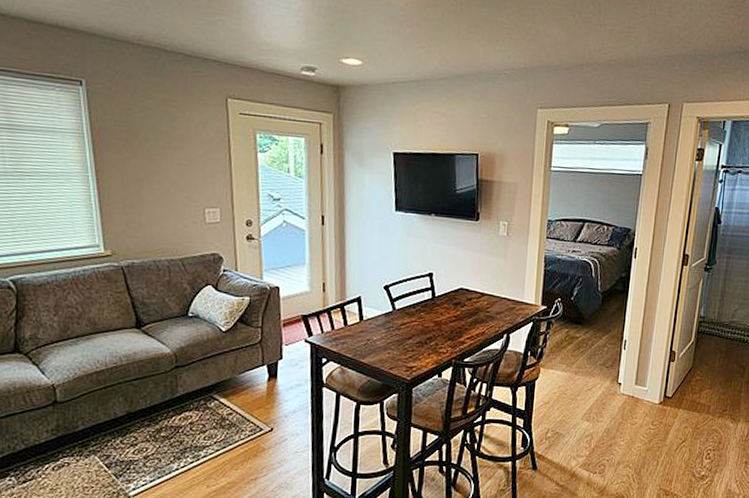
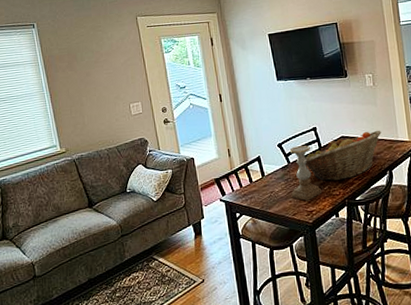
candle holder: none [391,291,427,356] -> present [289,145,321,202]
fruit basket: none [414,287,506,338] -> present [305,130,381,181]

